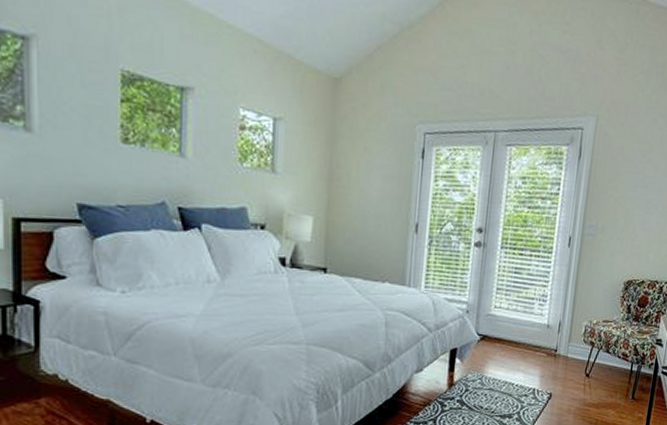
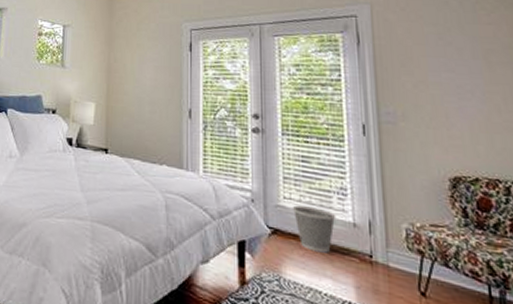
wastebasket: none [500,313,535,352] -> present [292,205,336,253]

